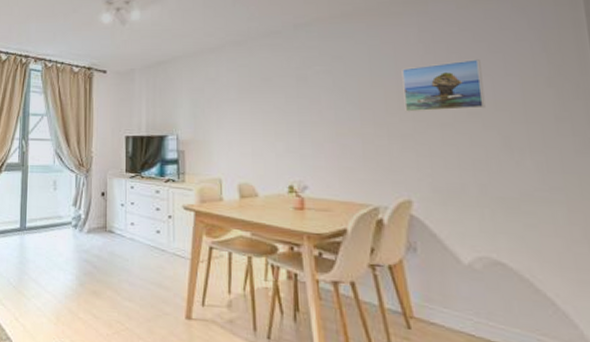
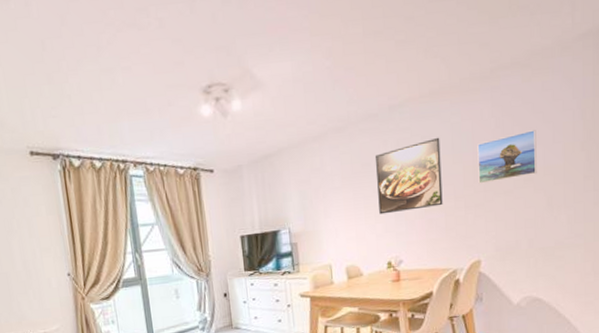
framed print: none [276,58,359,133] -> present [374,137,443,215]

